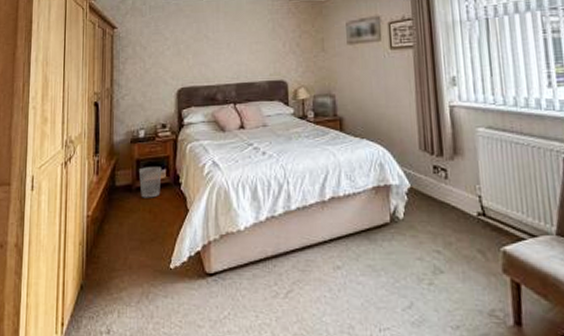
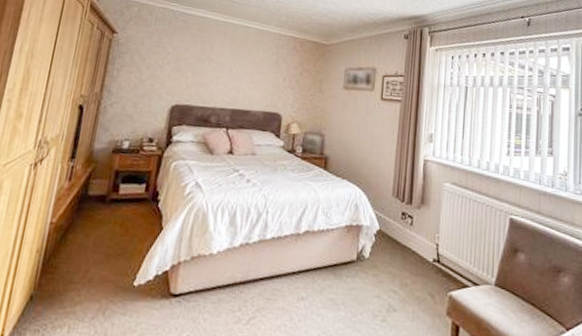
wastebasket: present [139,167,162,198] -> none [114,179,142,212]

